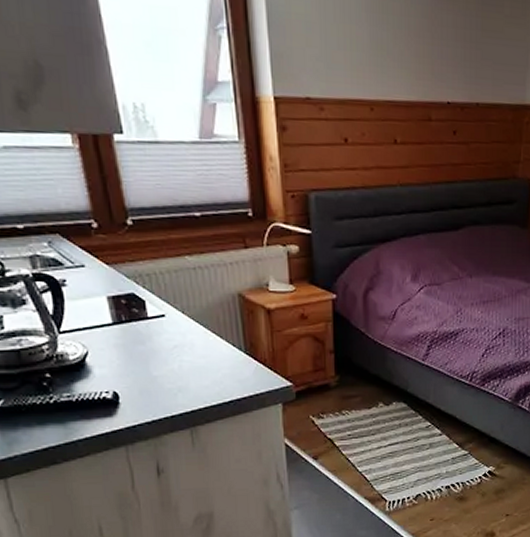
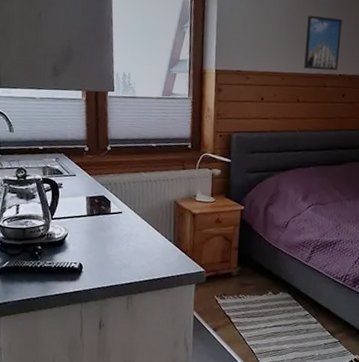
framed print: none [398,11,446,97] -> present [304,15,342,71]

